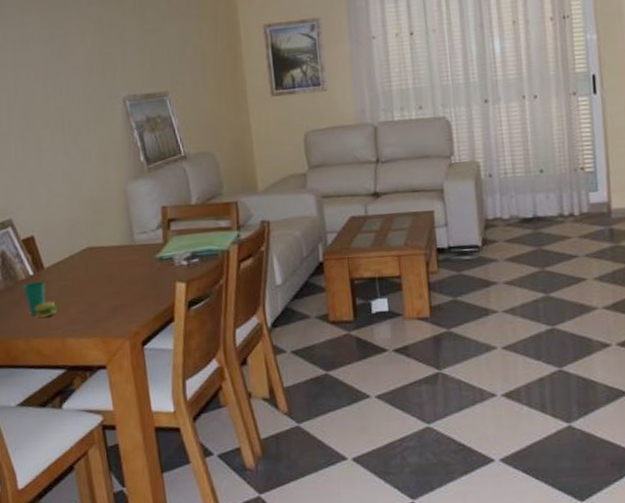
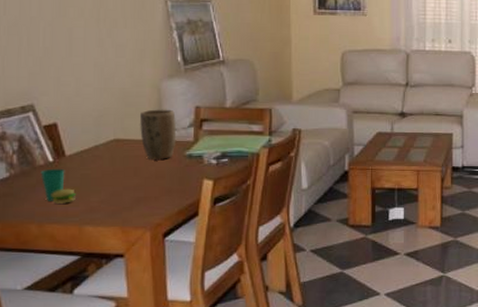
plant pot: none [109,212,146,266] -> present [139,109,177,159]

